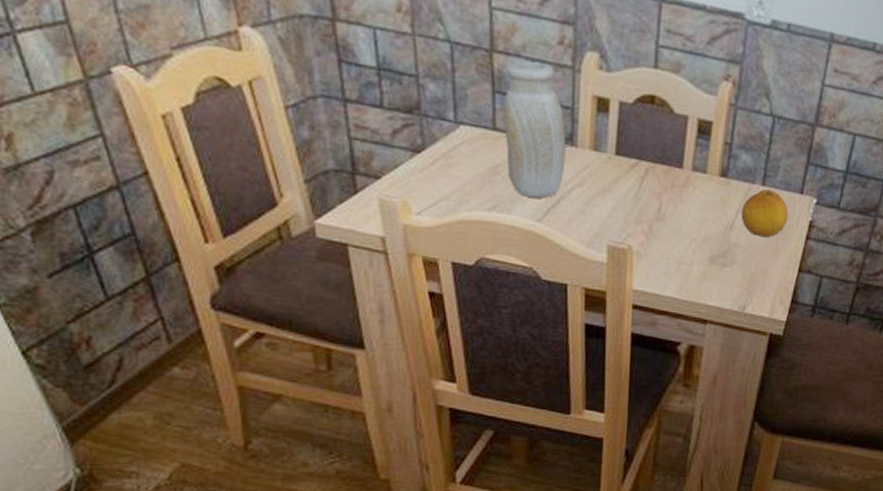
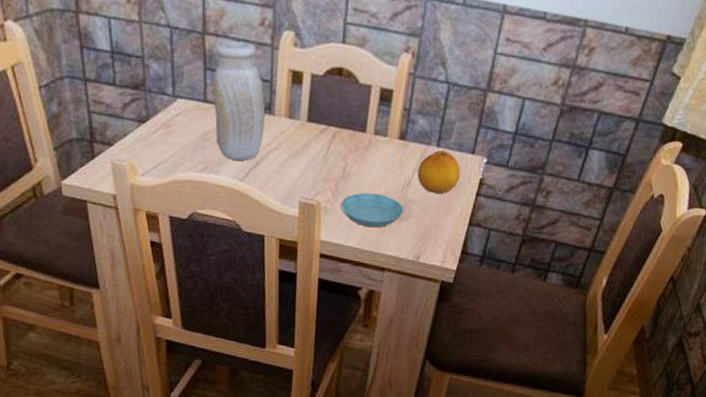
saucer: none [655,235,727,275] -> present [341,192,404,228]

